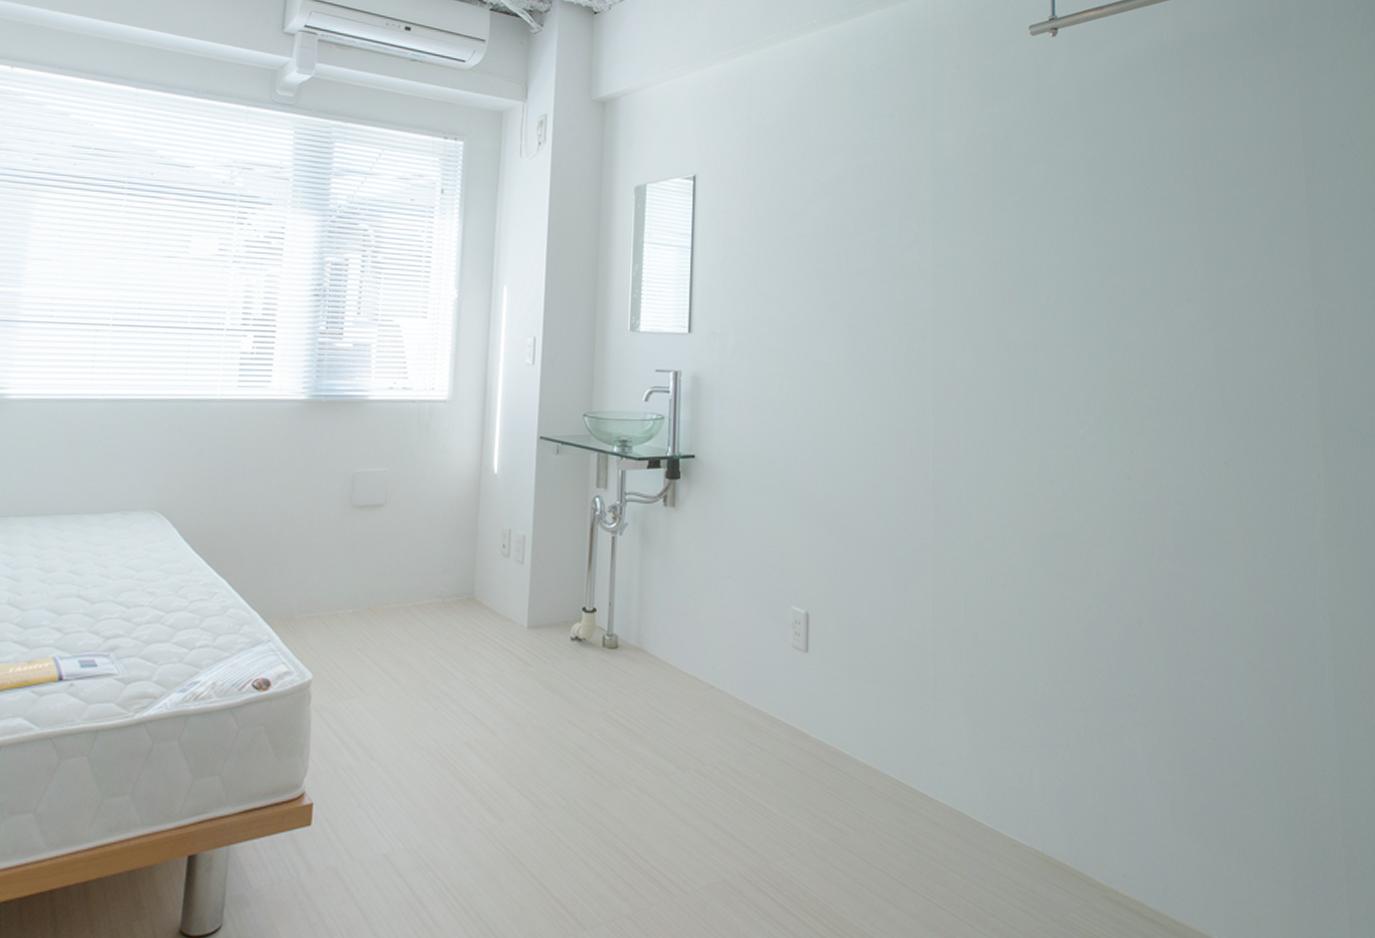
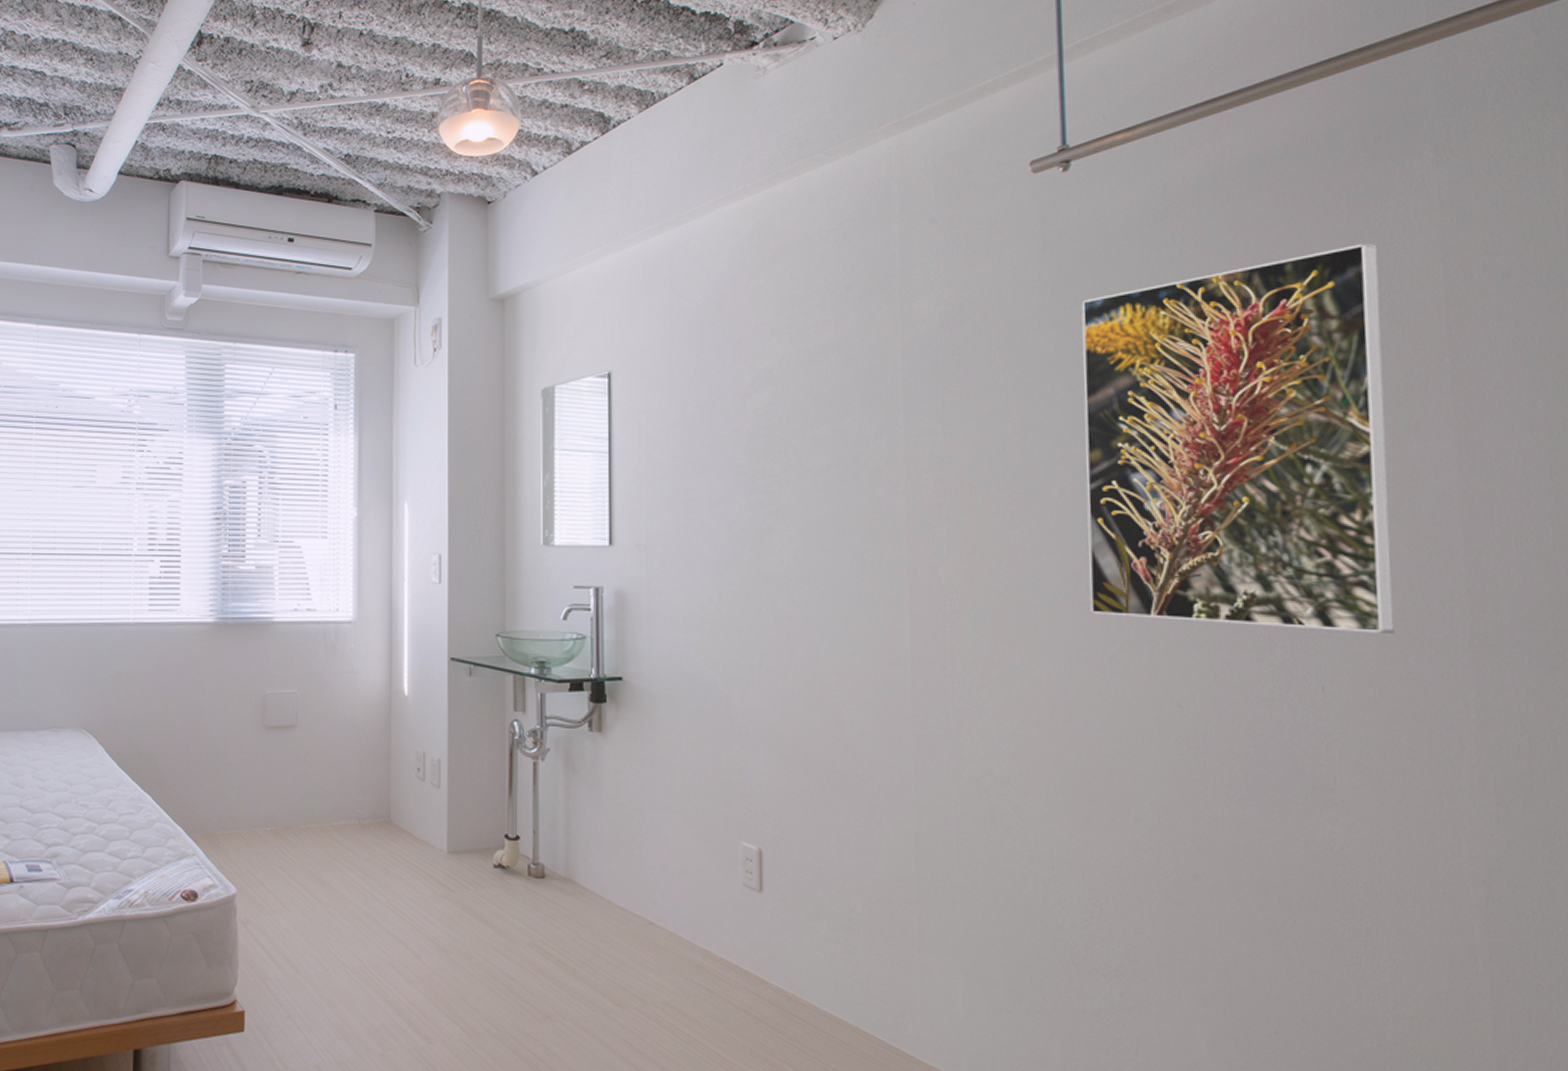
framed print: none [1064,113,1273,419] -> present [1081,242,1394,633]

